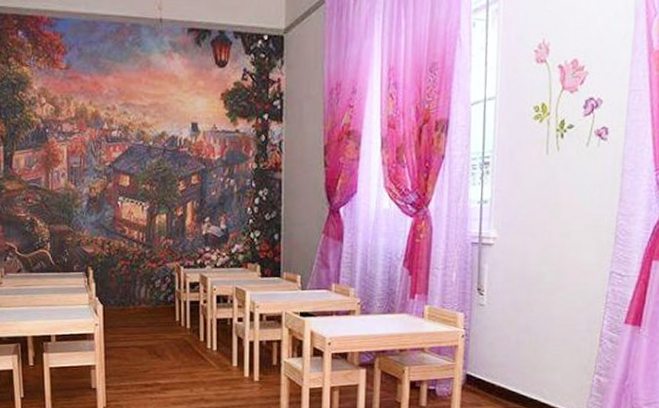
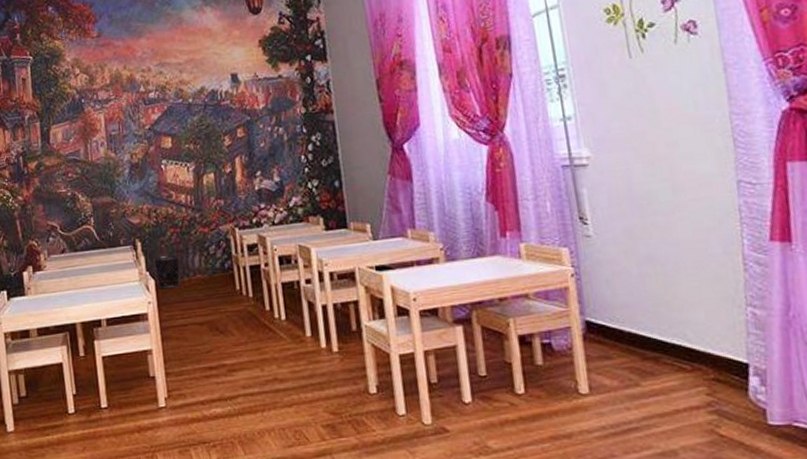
waste bin: none [103,285,128,314] -> present [153,255,181,289]

